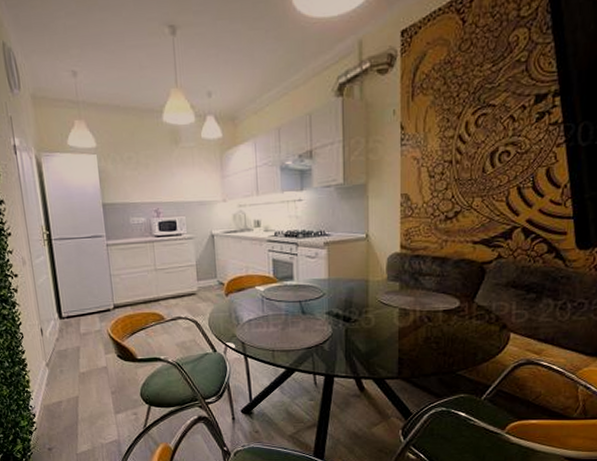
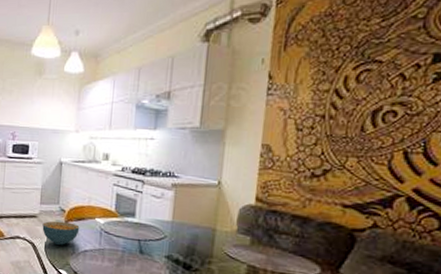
cereal bowl: none [203,294,241,319] -> present [42,221,80,245]

